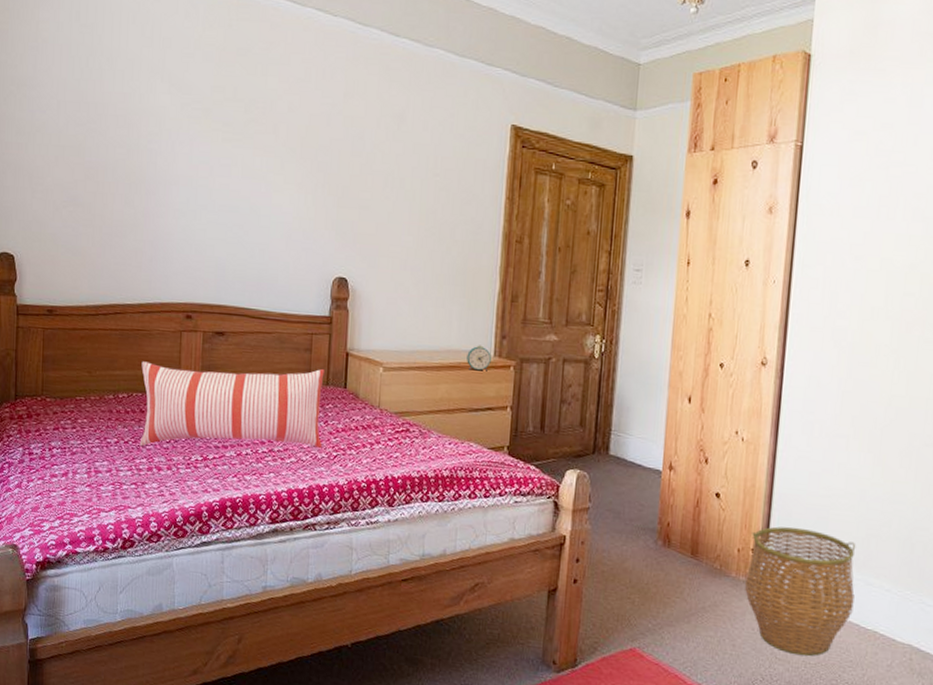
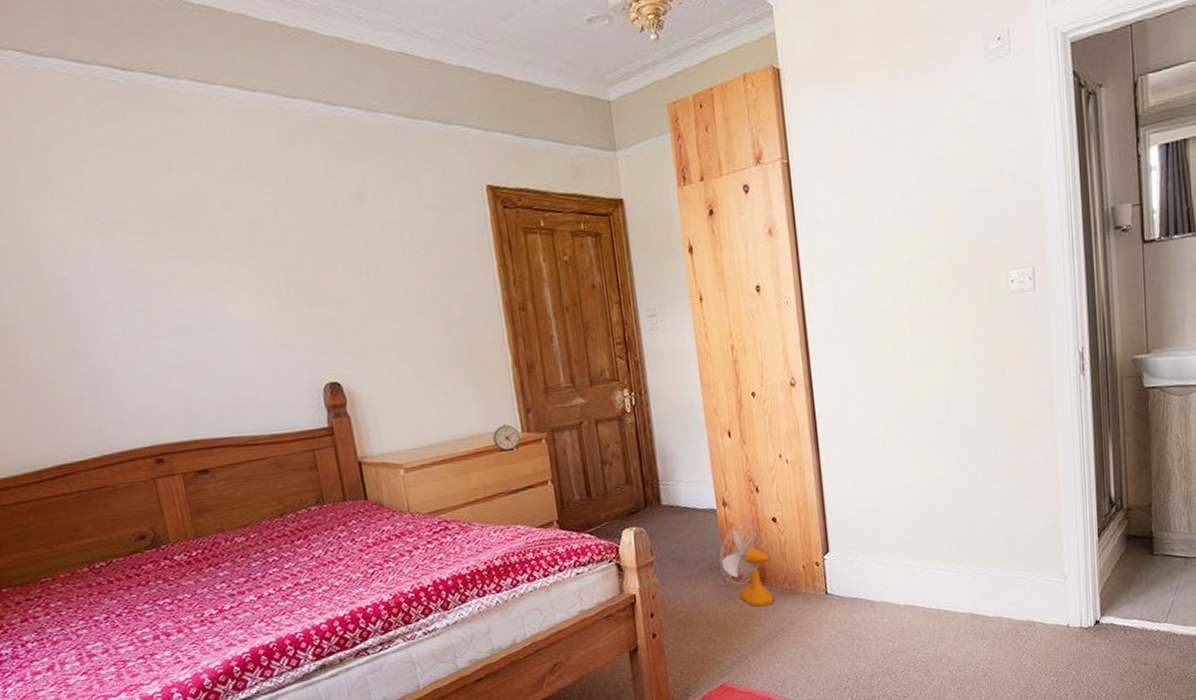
pillow: present [139,361,325,448] -> none [114,484,354,616]
desk fan: none [654,489,705,581] -> present [719,521,775,607]
basket: present [745,526,856,656] -> none [813,531,916,650]

